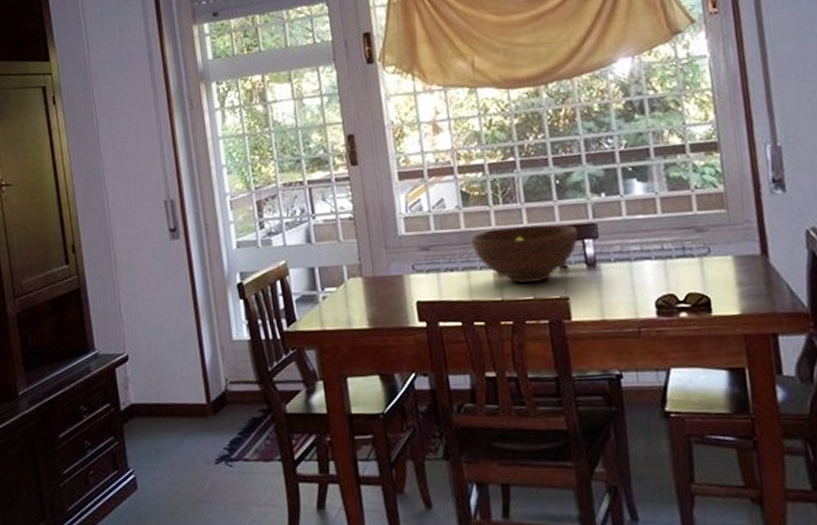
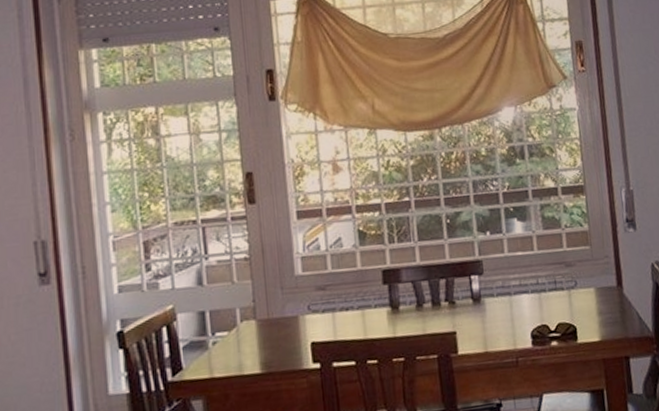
fruit bowl: present [471,224,579,284] -> none [367,261,466,320]

